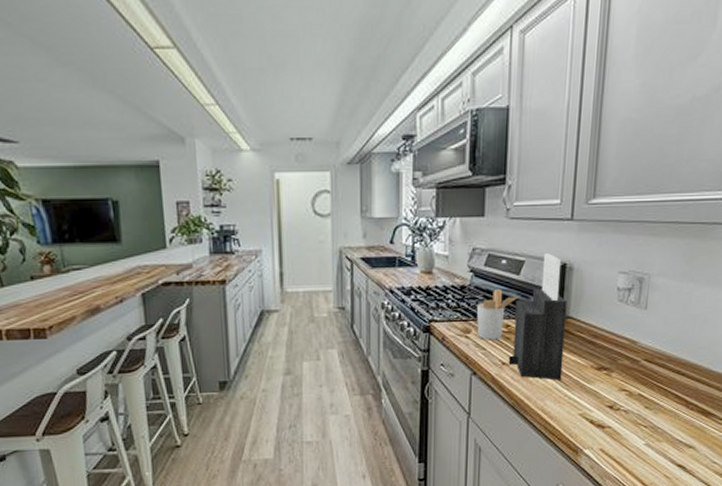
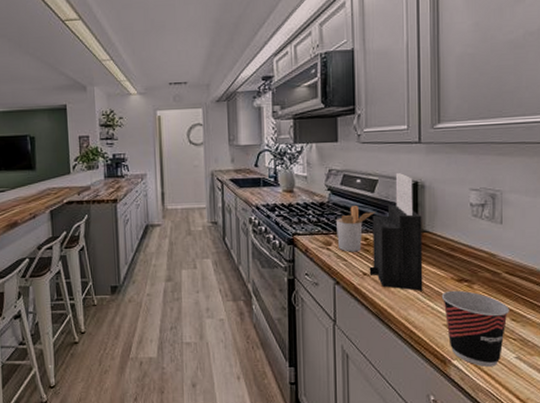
cup: none [579,378,644,455] -> present [441,290,510,367]

